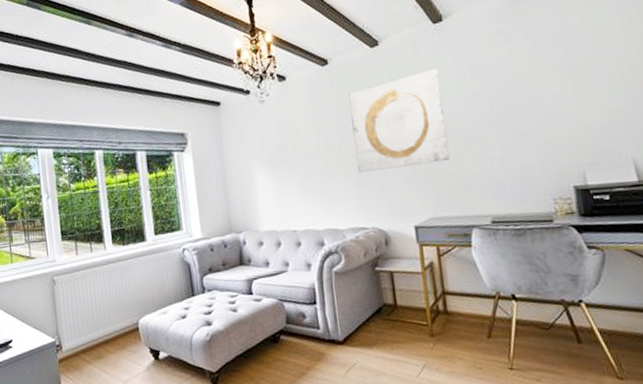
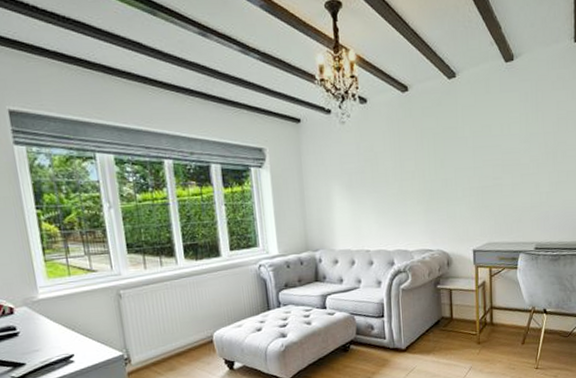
wall art: present [348,68,450,172] -> none [425,106,508,199]

